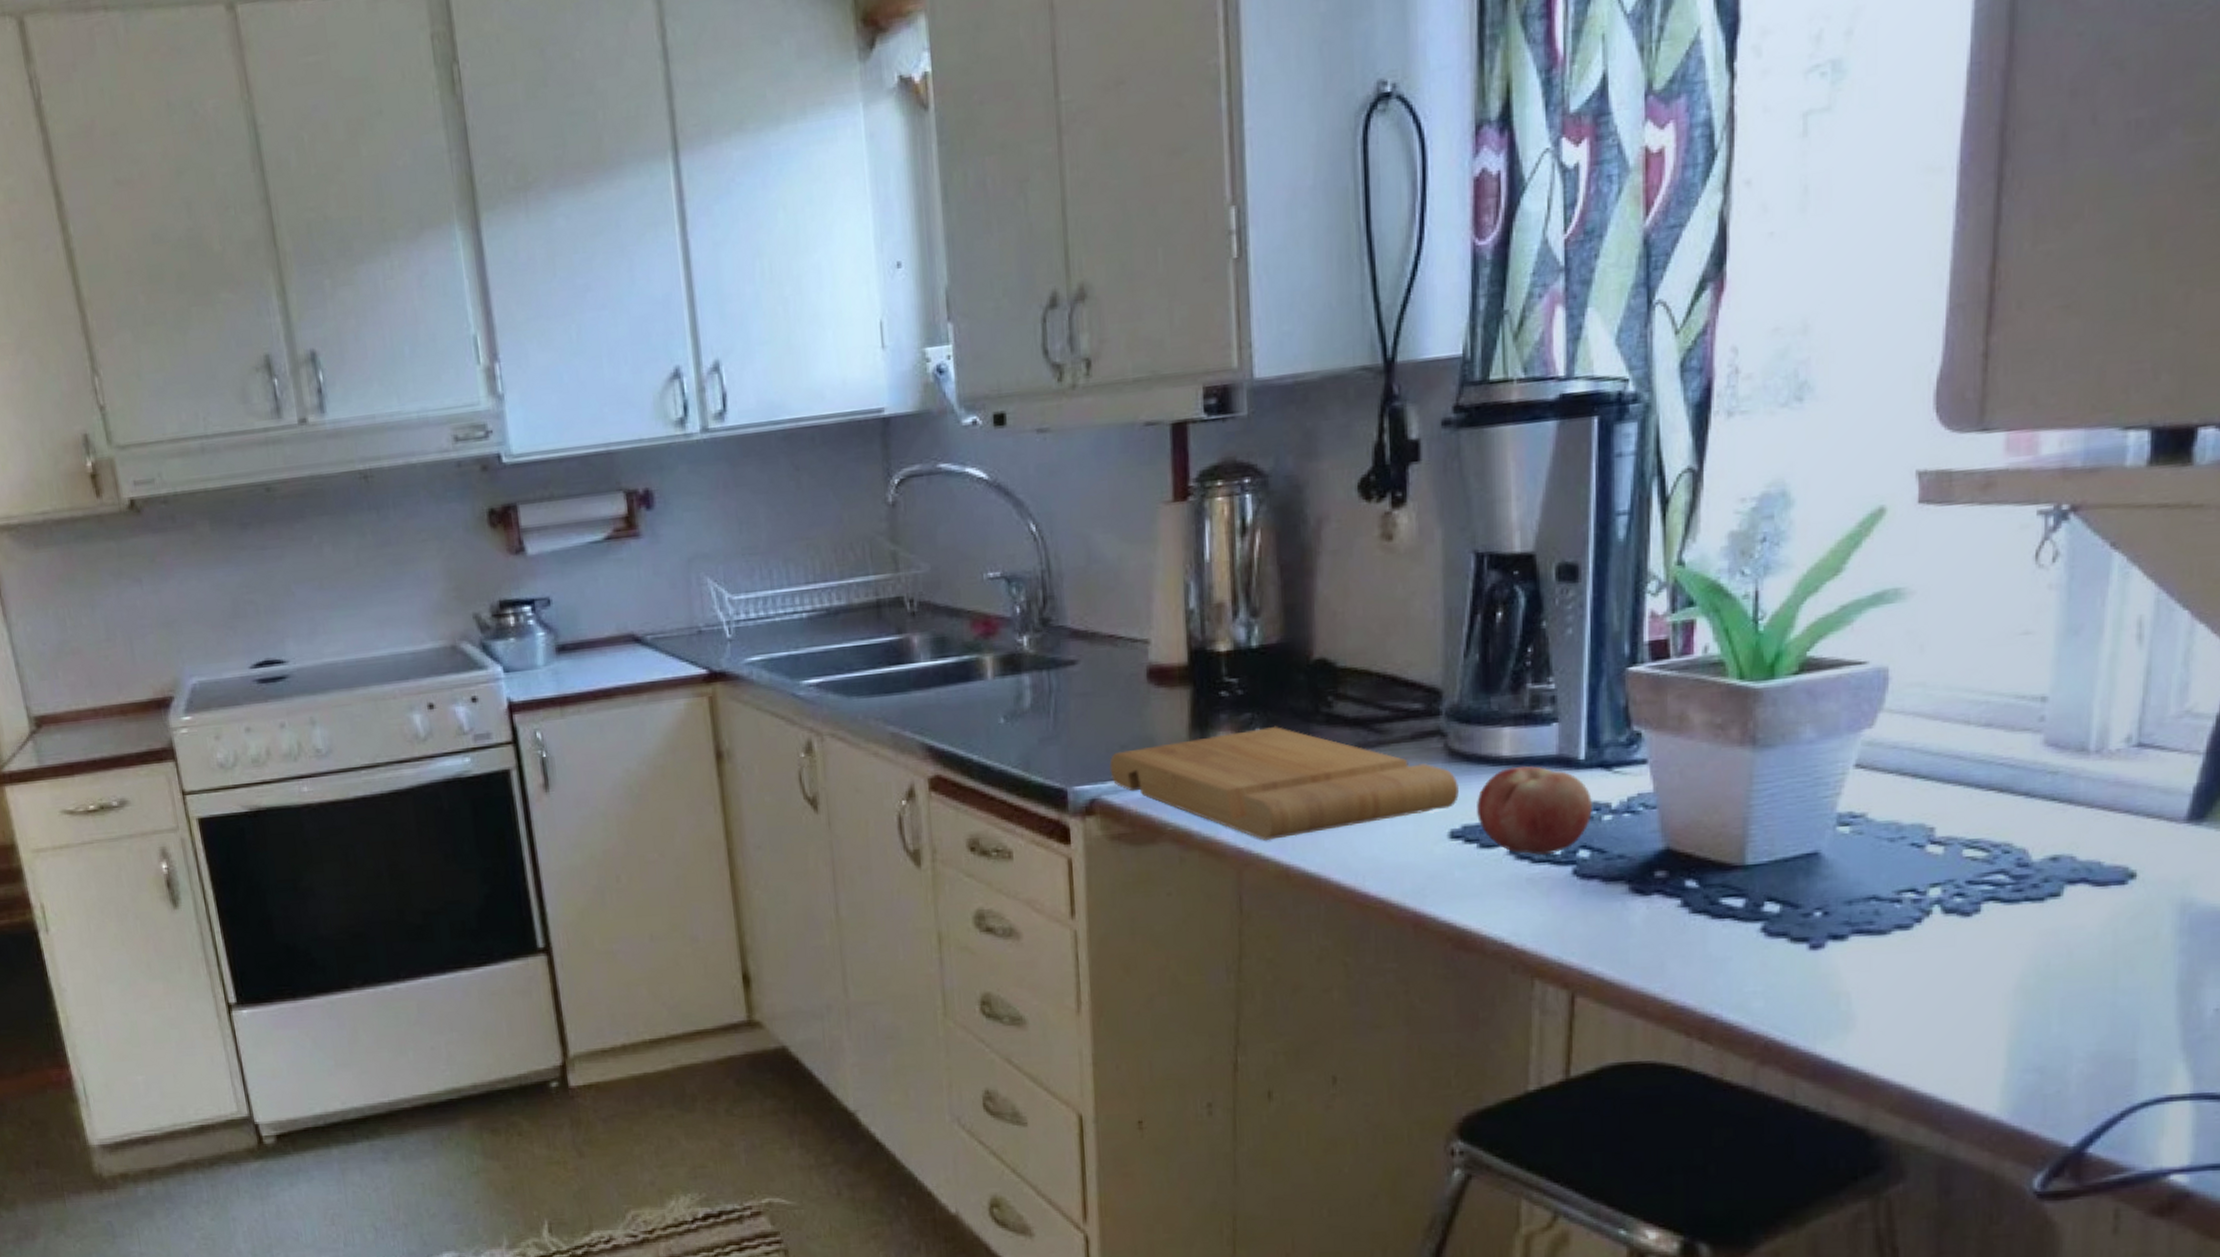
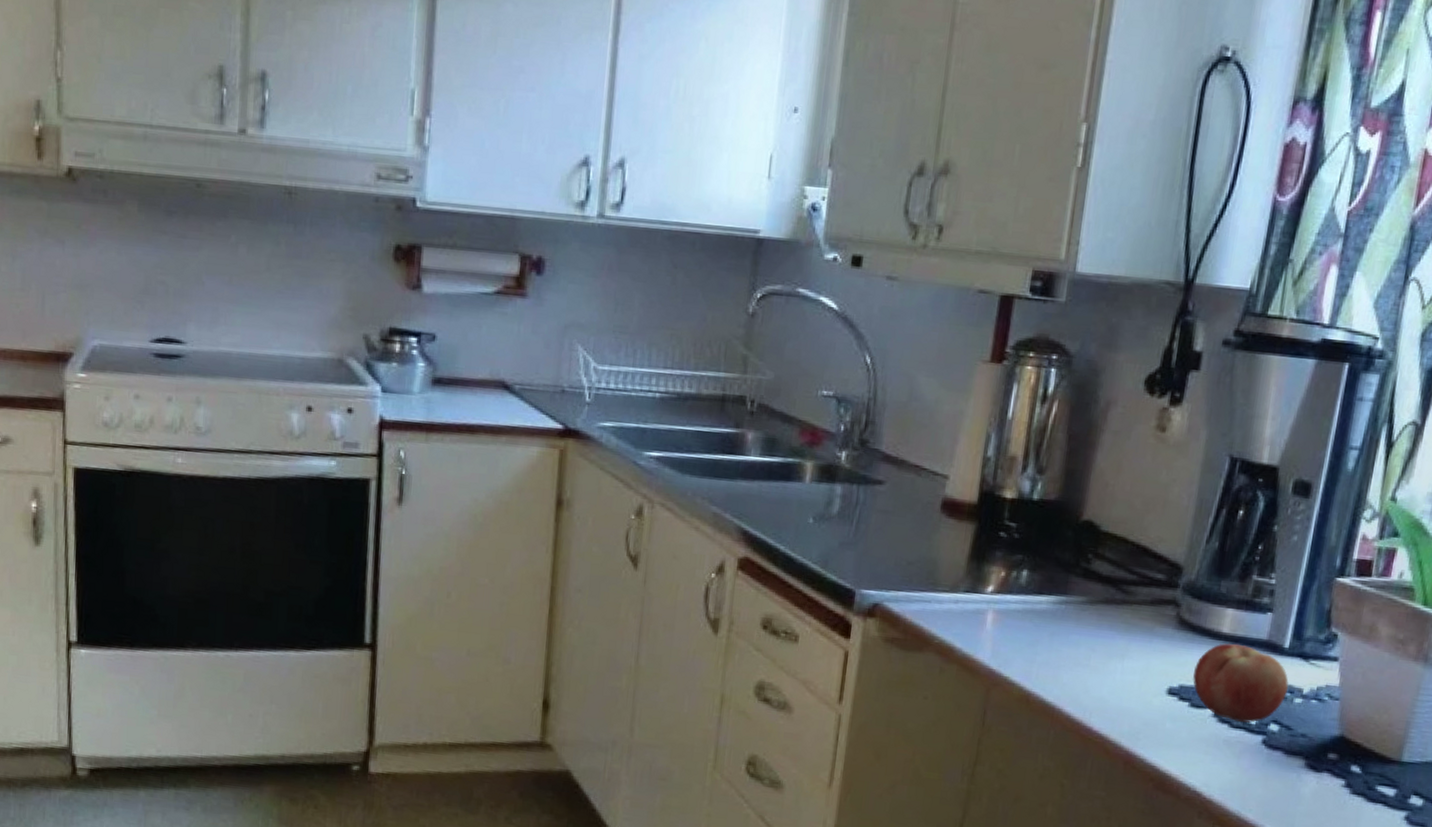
cutting board: present [1109,725,1459,840] -> none [894,567,1183,669]

